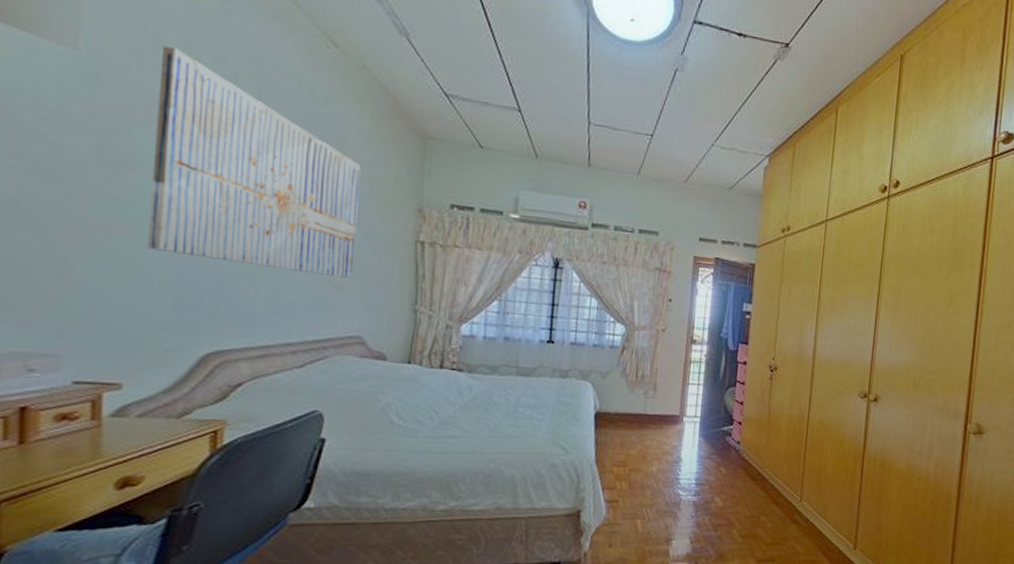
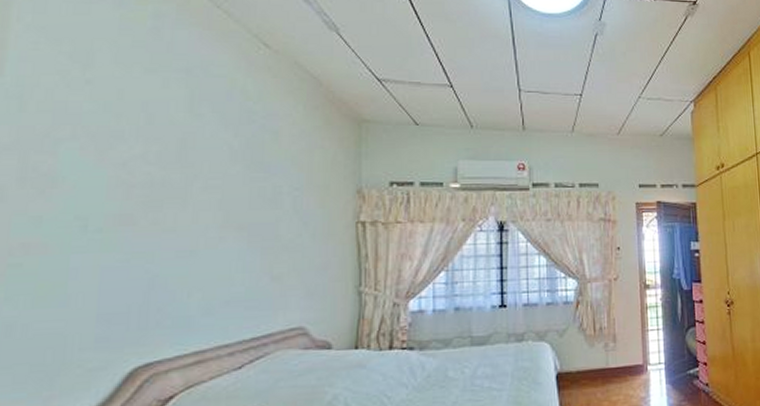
wall art: present [147,45,361,279] -> none [70,64,296,269]

